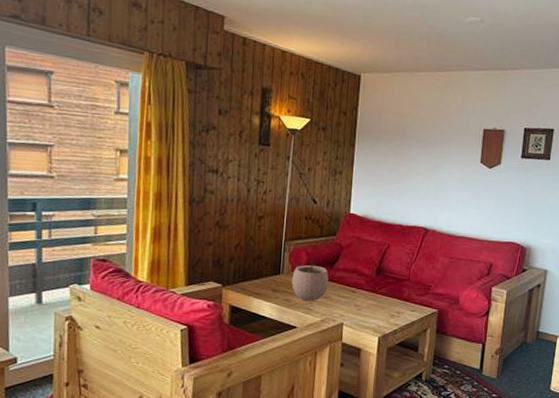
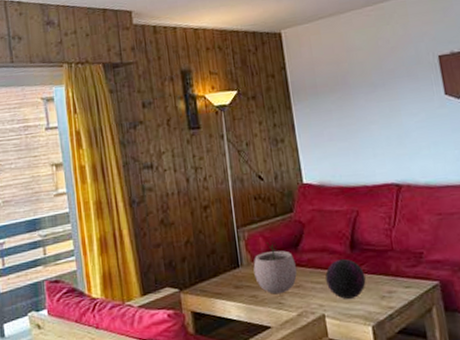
decorative orb: none [350,280,383,313] -> present [325,258,366,299]

